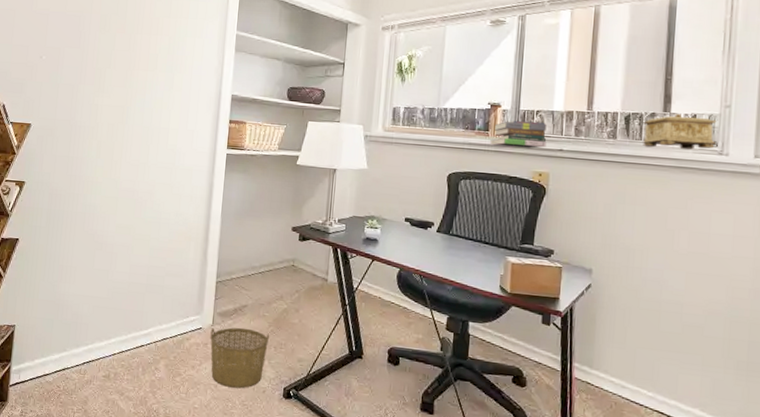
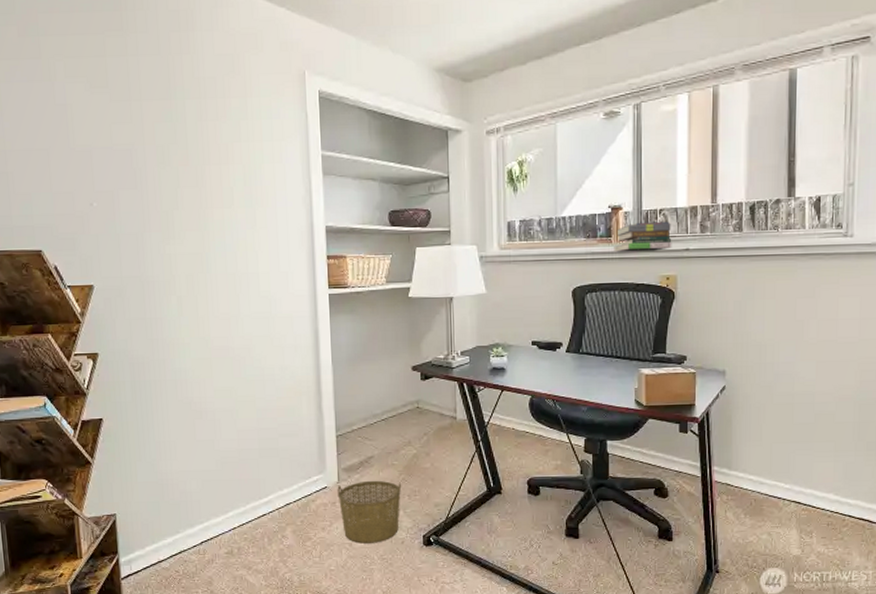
decorative box: present [643,113,717,151] -> none [768,197,841,237]

